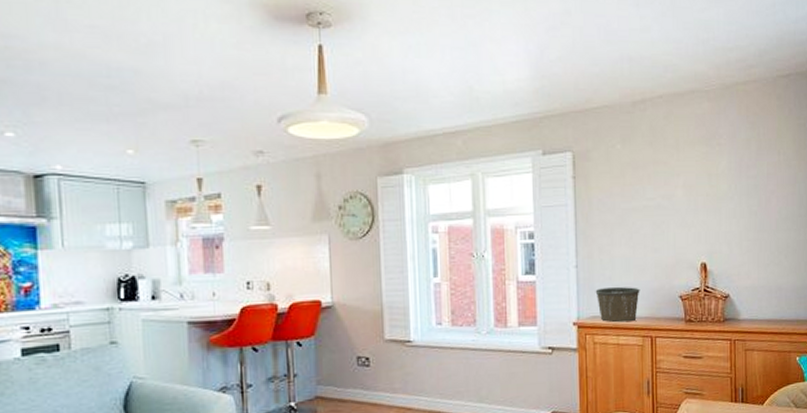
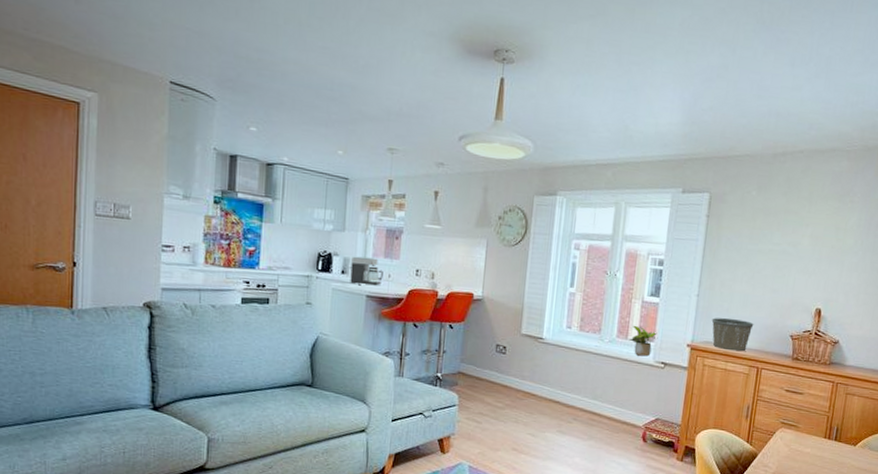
coffee maker: none [162,275,206,310] -> present [350,256,383,286]
potted plant: none [508,310,540,346] -> present [628,325,658,357]

